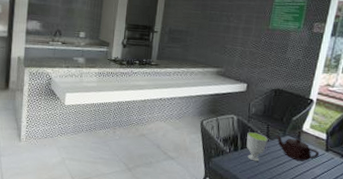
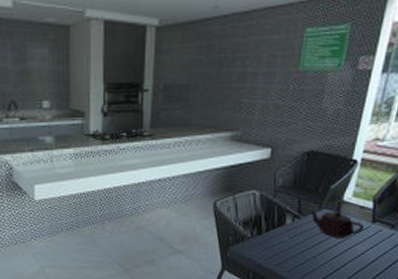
cup: present [246,132,268,161] -> none [272,209,300,244]

